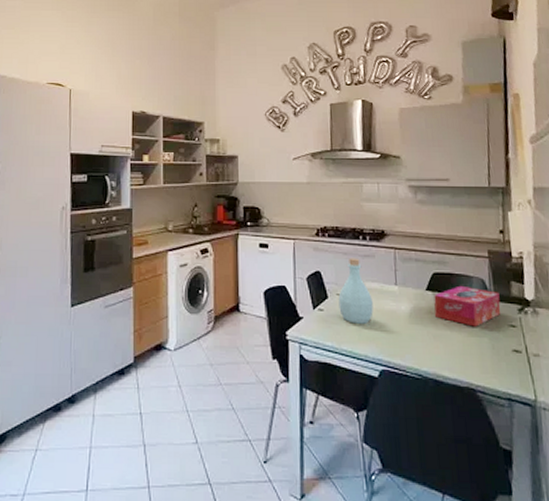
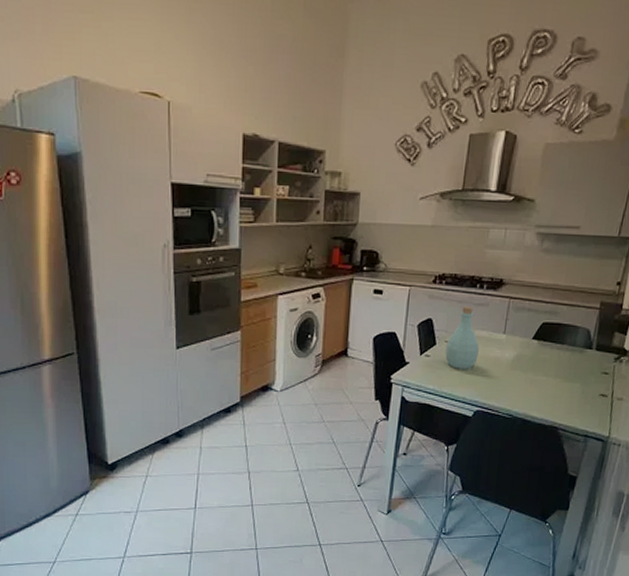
tissue box: present [434,285,501,327] -> none [535,335,601,374]

